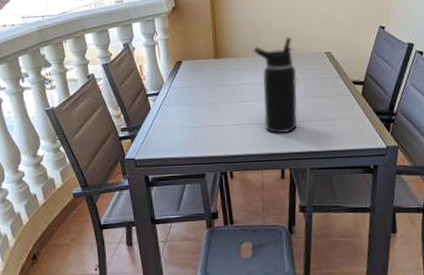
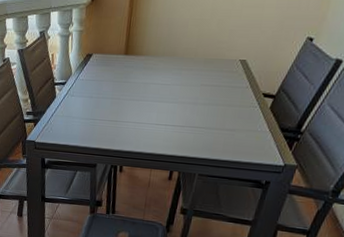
water bottle: present [253,37,298,134] -> none [162,39,207,137]

